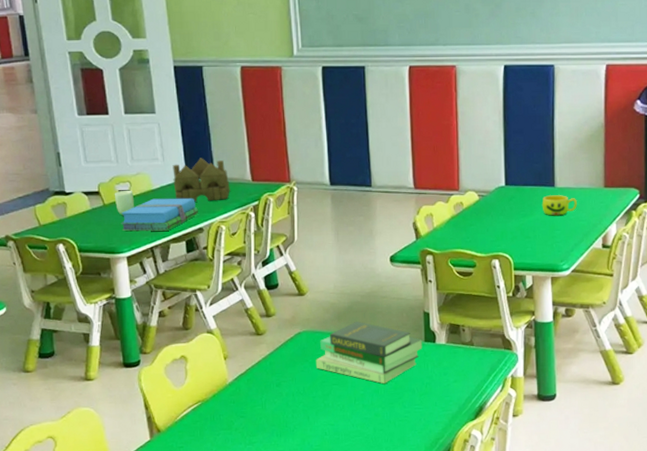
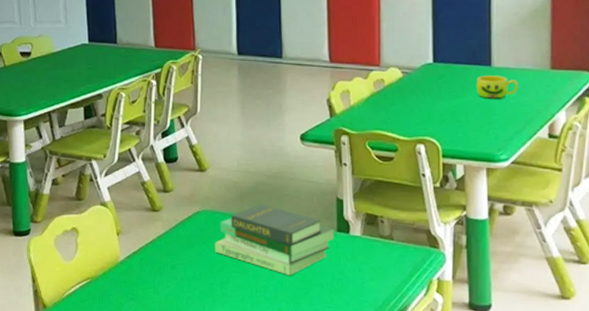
cup: present [114,190,135,216] -> none [15,52,35,78]
books: present [121,198,198,232] -> none [20,61,98,95]
toy building blocks: present [172,158,230,202] -> none [74,22,132,67]

